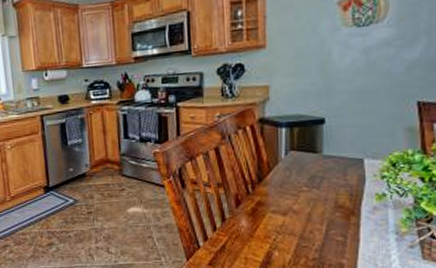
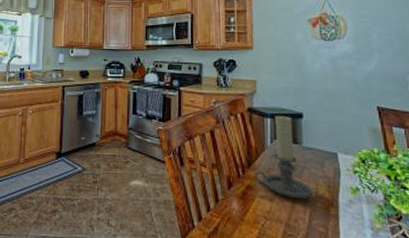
candle holder: none [266,122,333,211] -> present [254,115,313,199]

